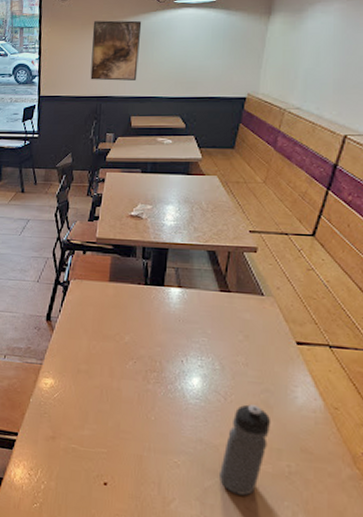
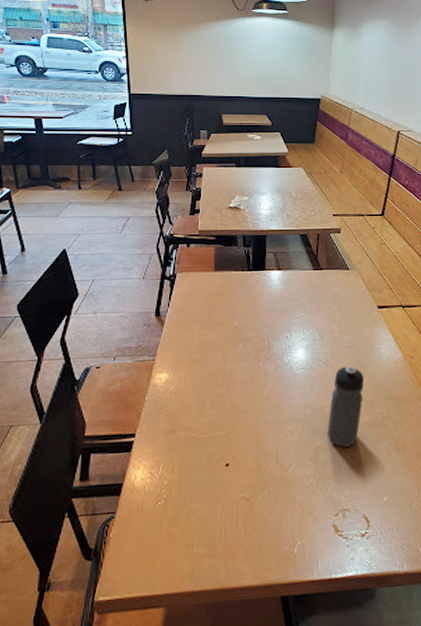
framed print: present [90,20,142,81] -> none [178,23,225,81]

